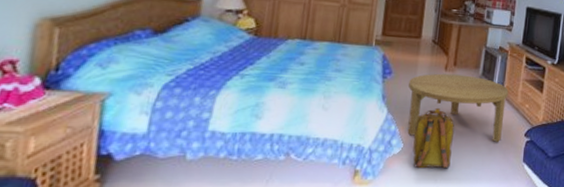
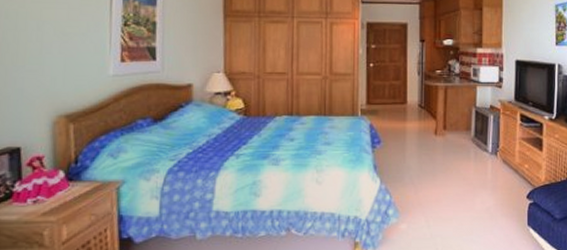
coffee table: present [407,73,509,142] -> none [399,138,505,206]
backpack: present [413,108,455,169] -> none [409,175,452,238]

